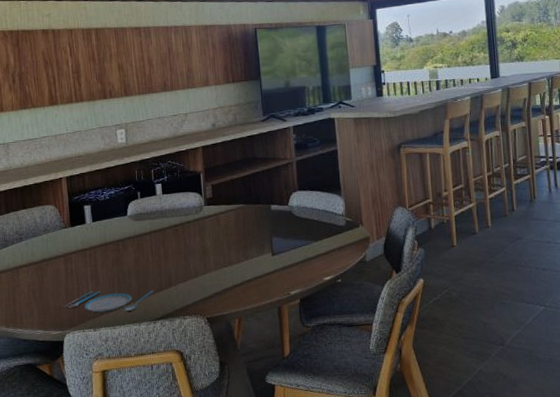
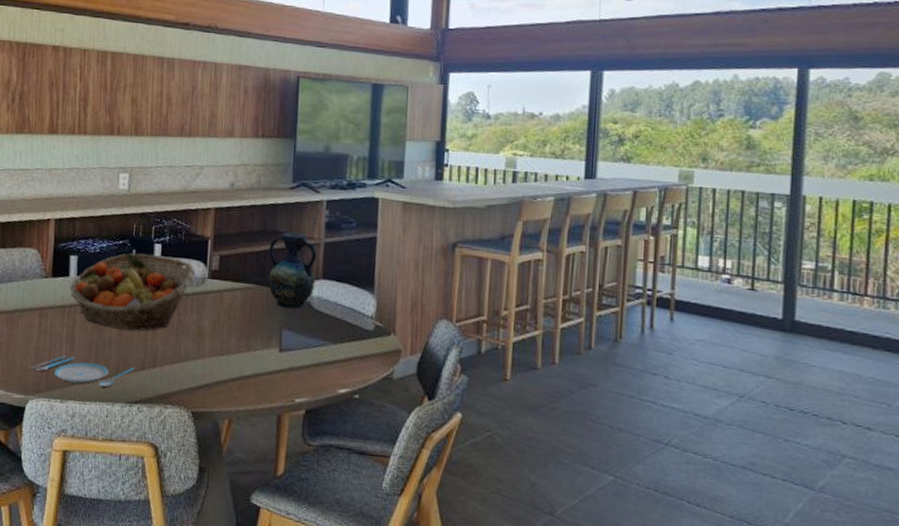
fruit basket: none [87,193,194,261] -> present [70,253,196,331]
vase: none [251,156,293,219] -> present [268,232,318,309]

